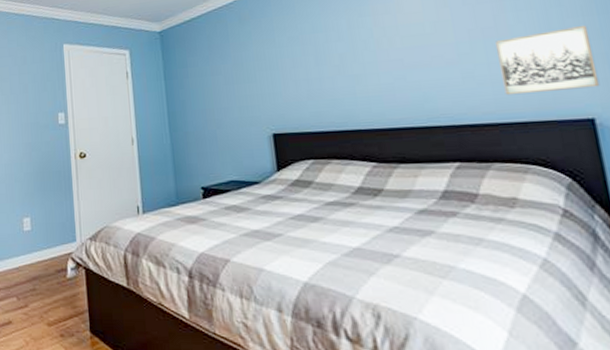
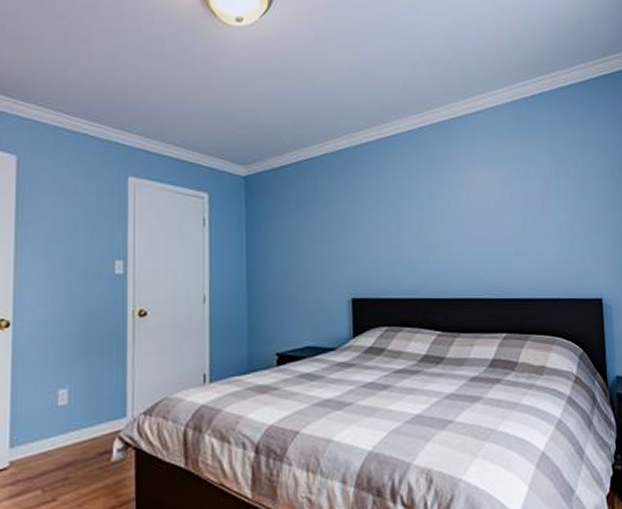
wall art: present [495,25,600,96] -> none [542,217,608,274]

